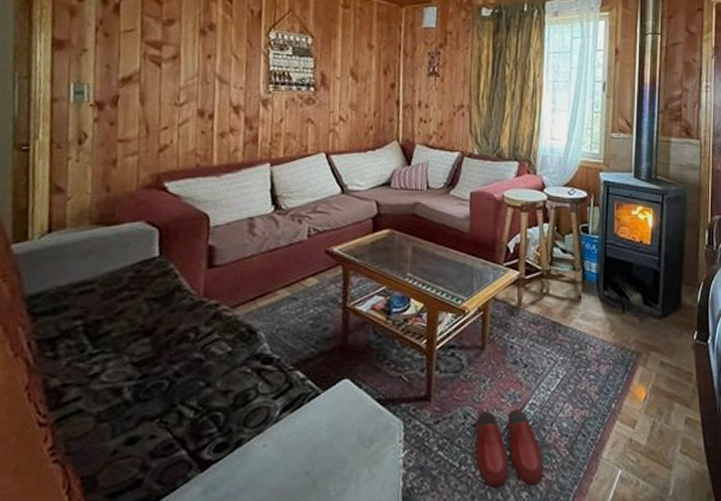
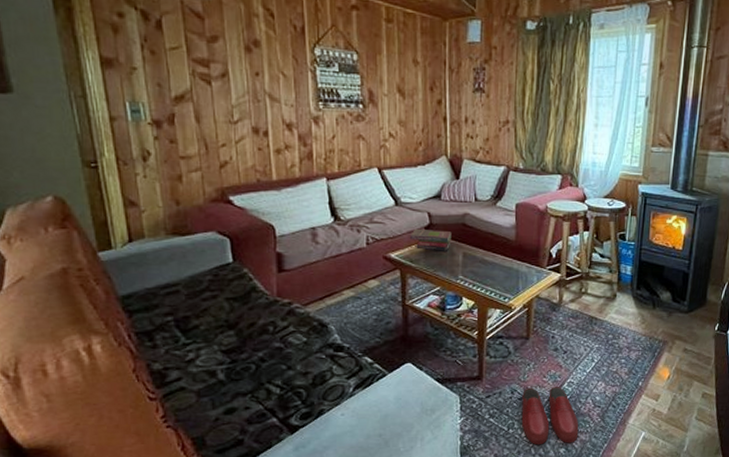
books: none [354,219,401,245] -> present [409,228,452,251]

